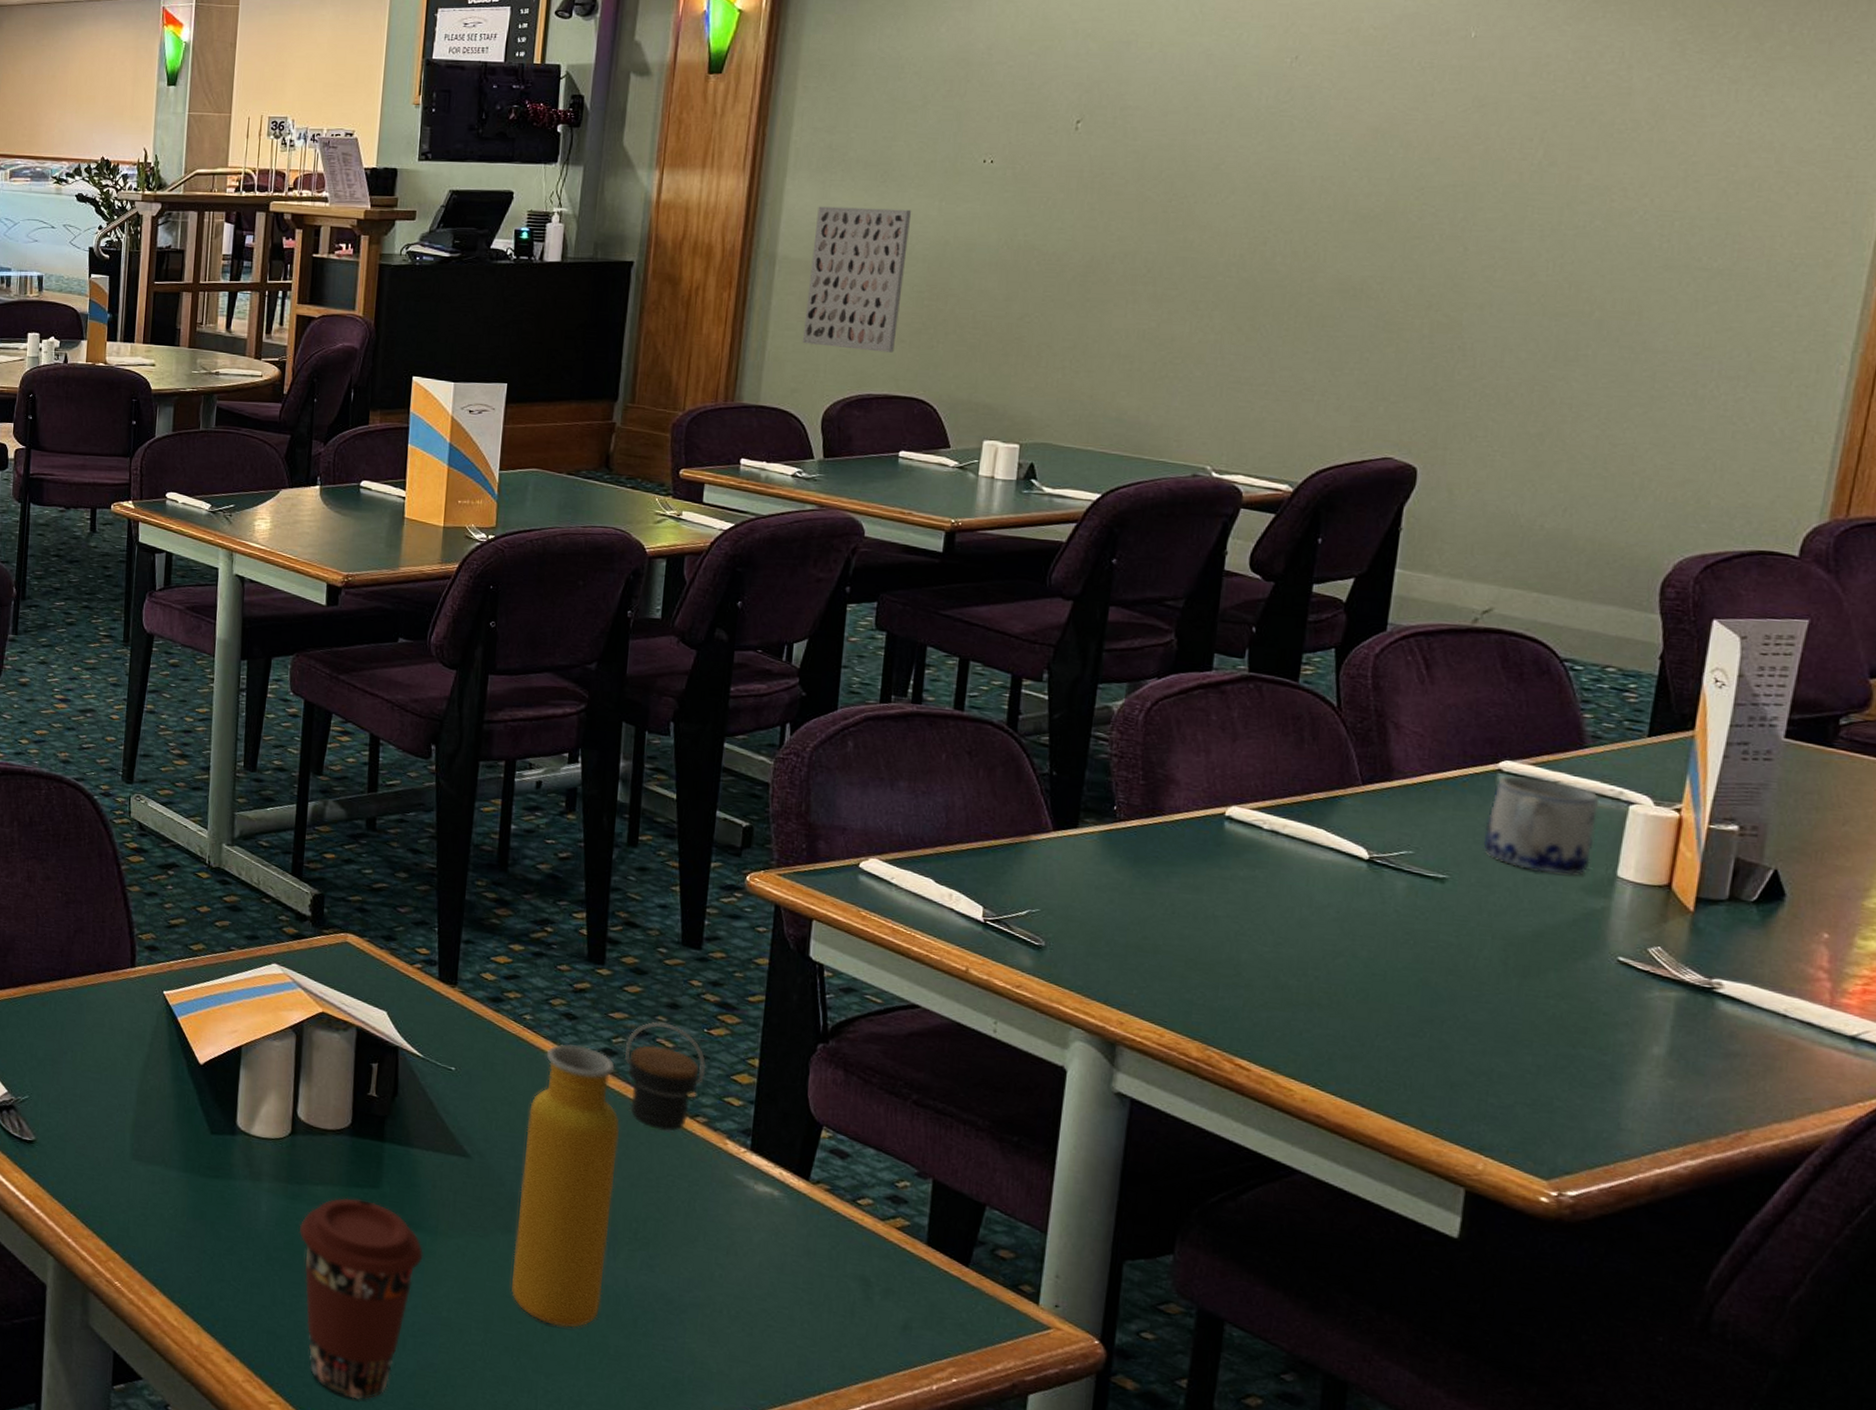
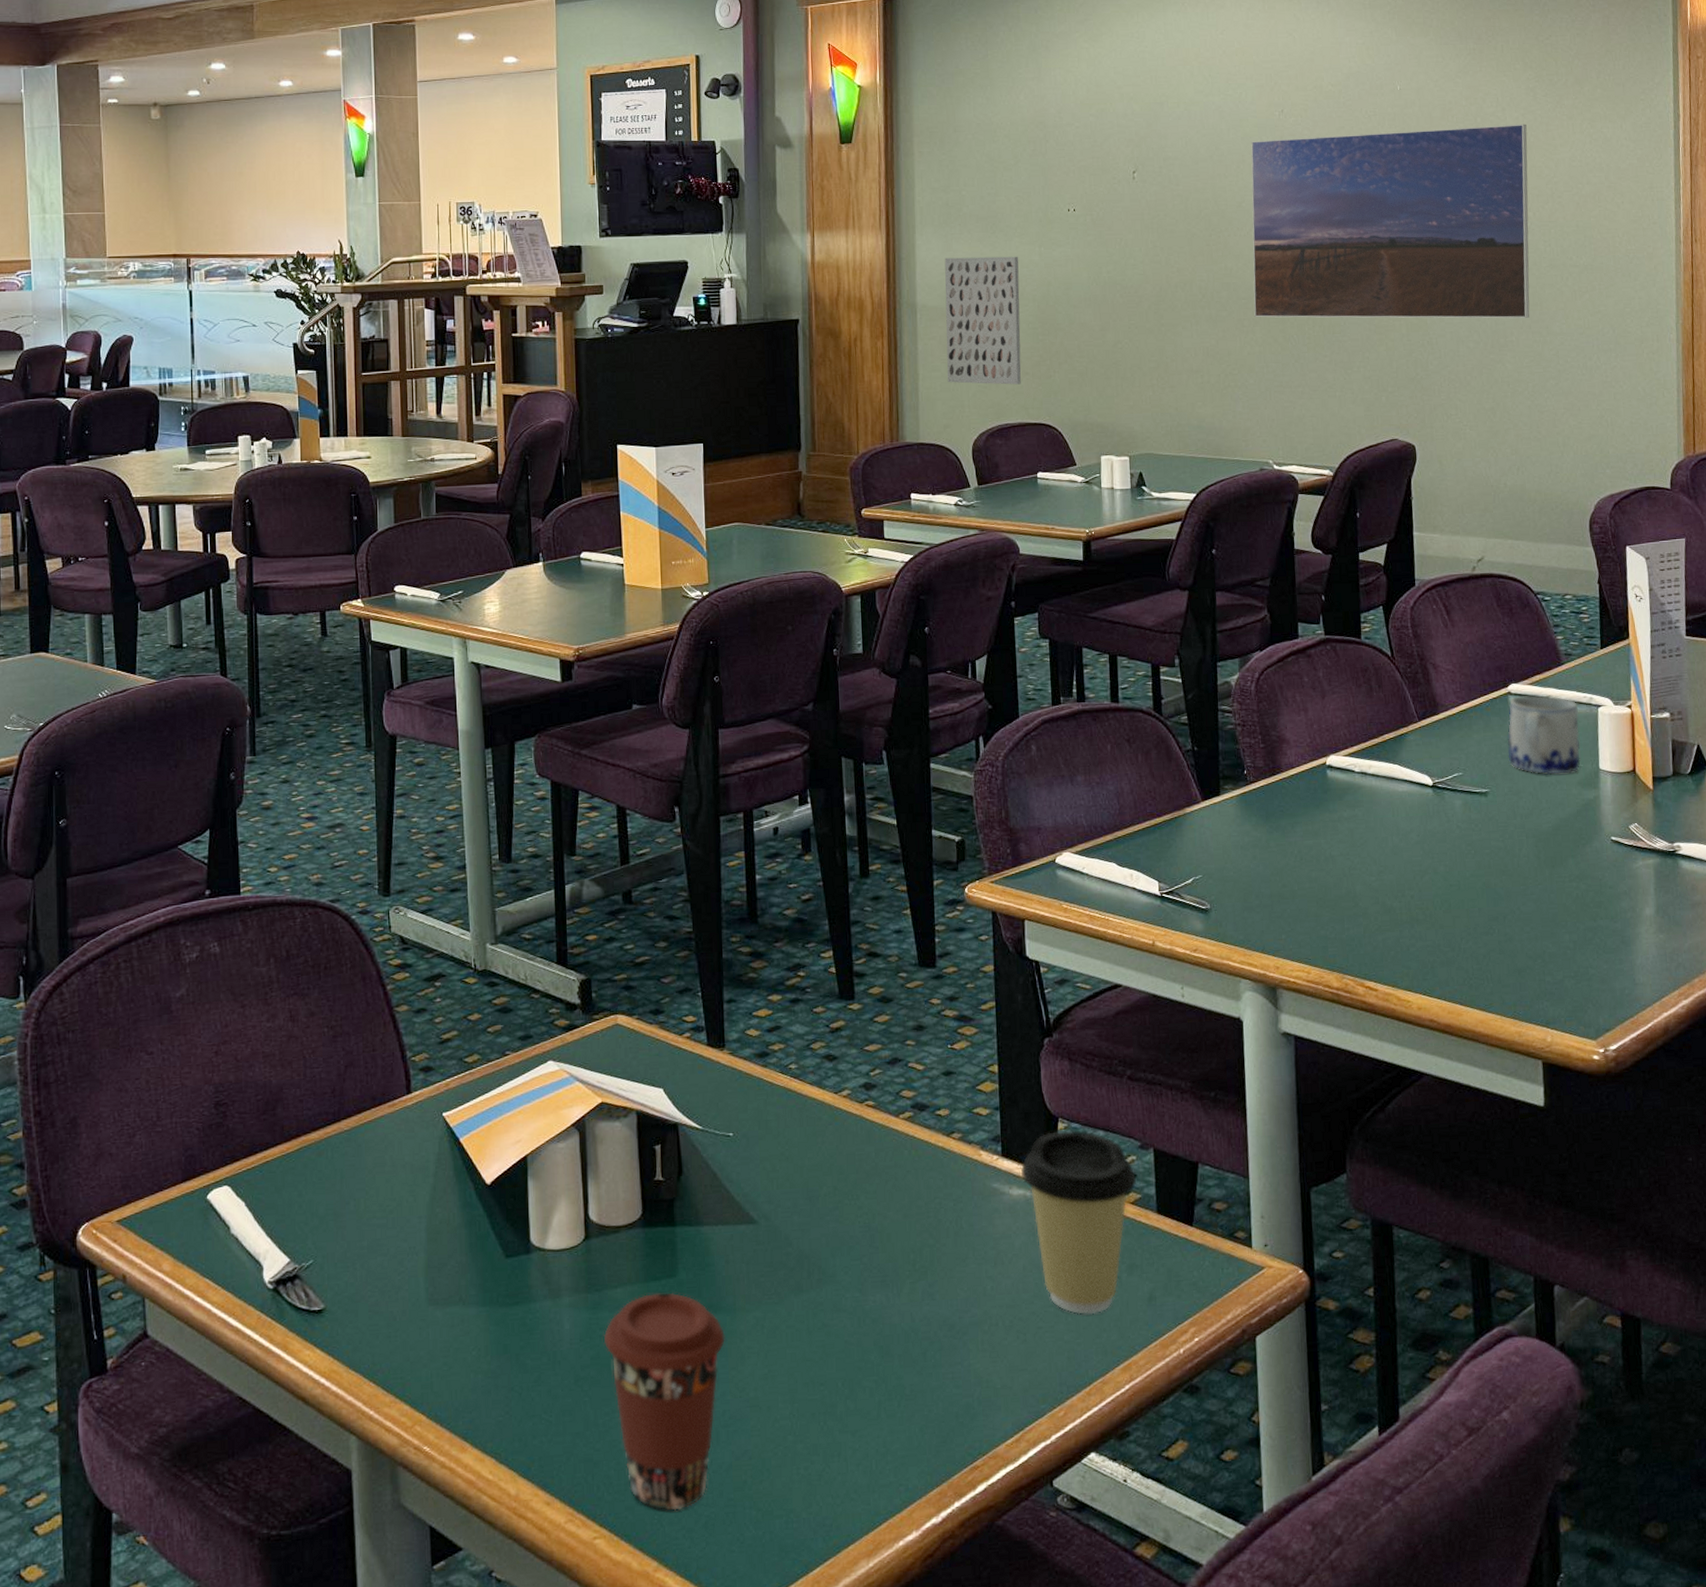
water bottle: present [511,1021,707,1328] -> none [805,1046,955,1379]
coffee cup: none [769,1137,908,1328] -> present [1020,1129,1137,1315]
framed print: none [1215,86,1662,329] -> present [1251,124,1530,319]

